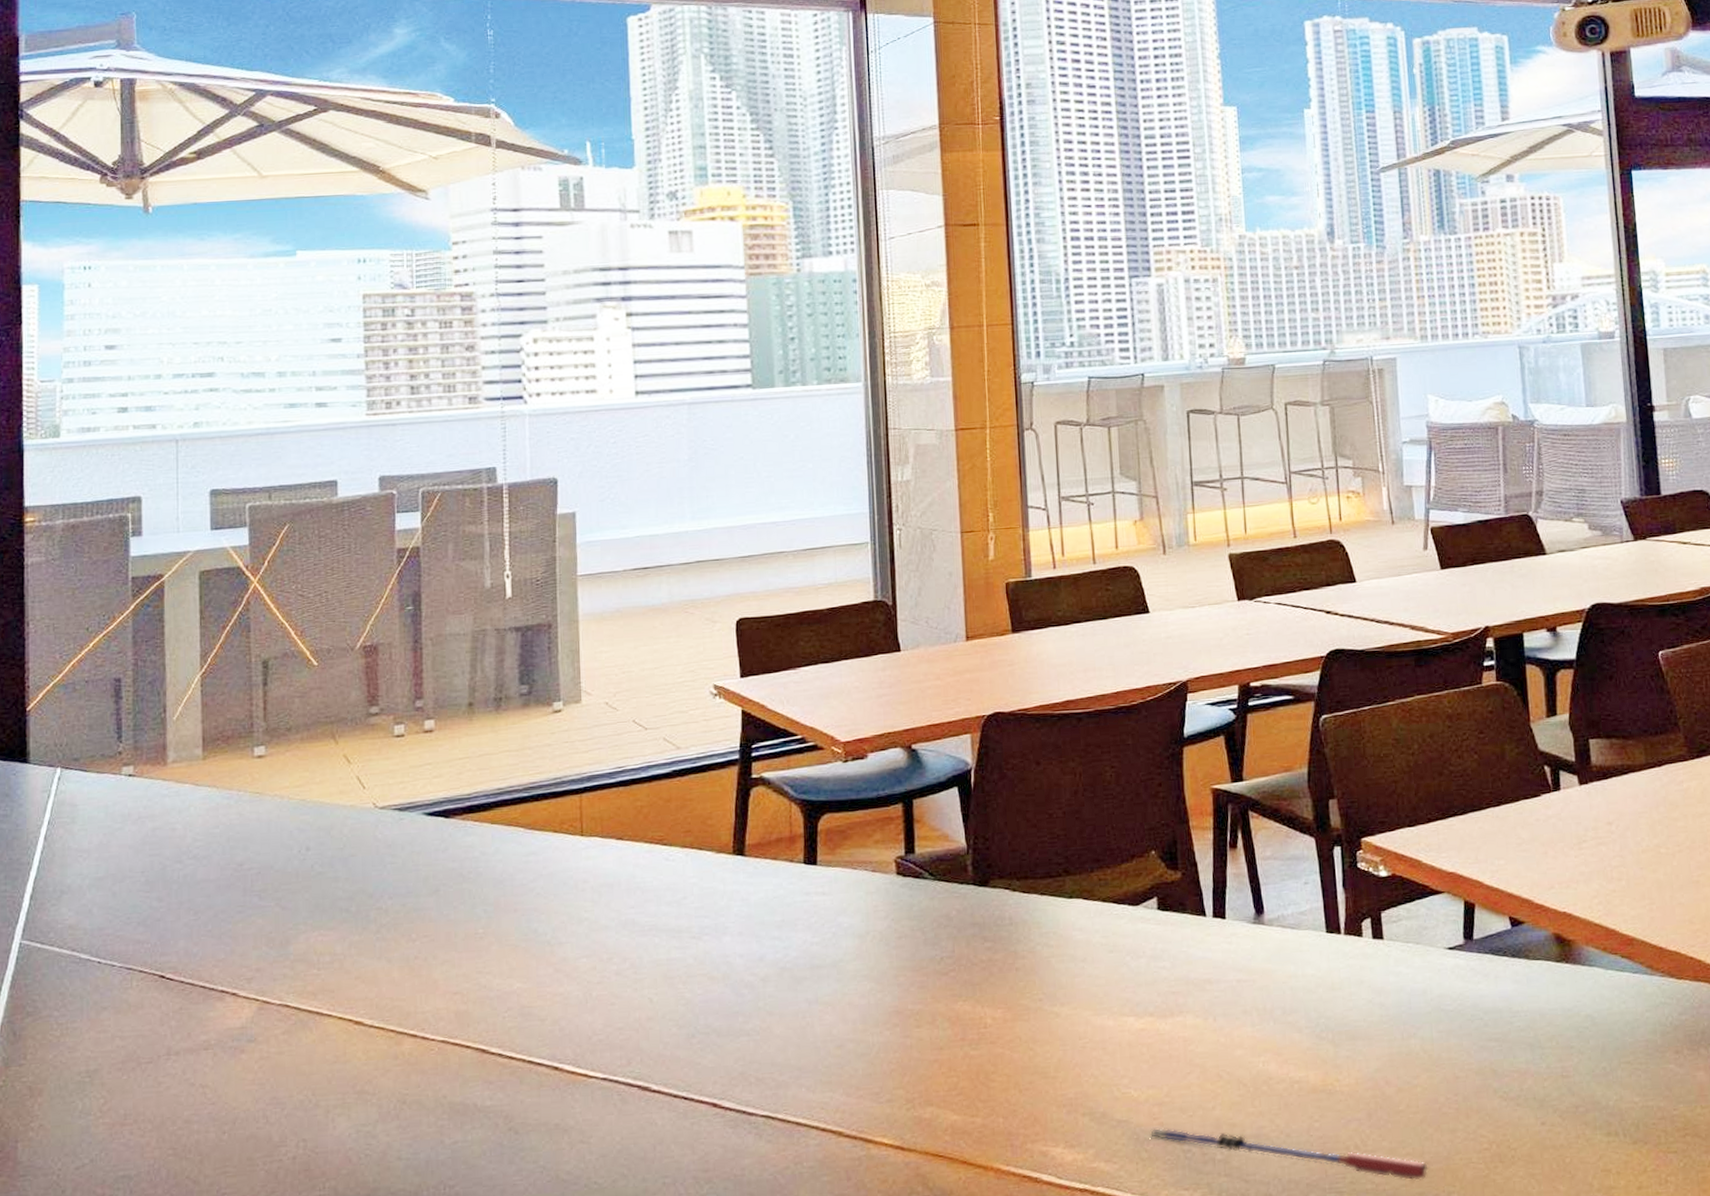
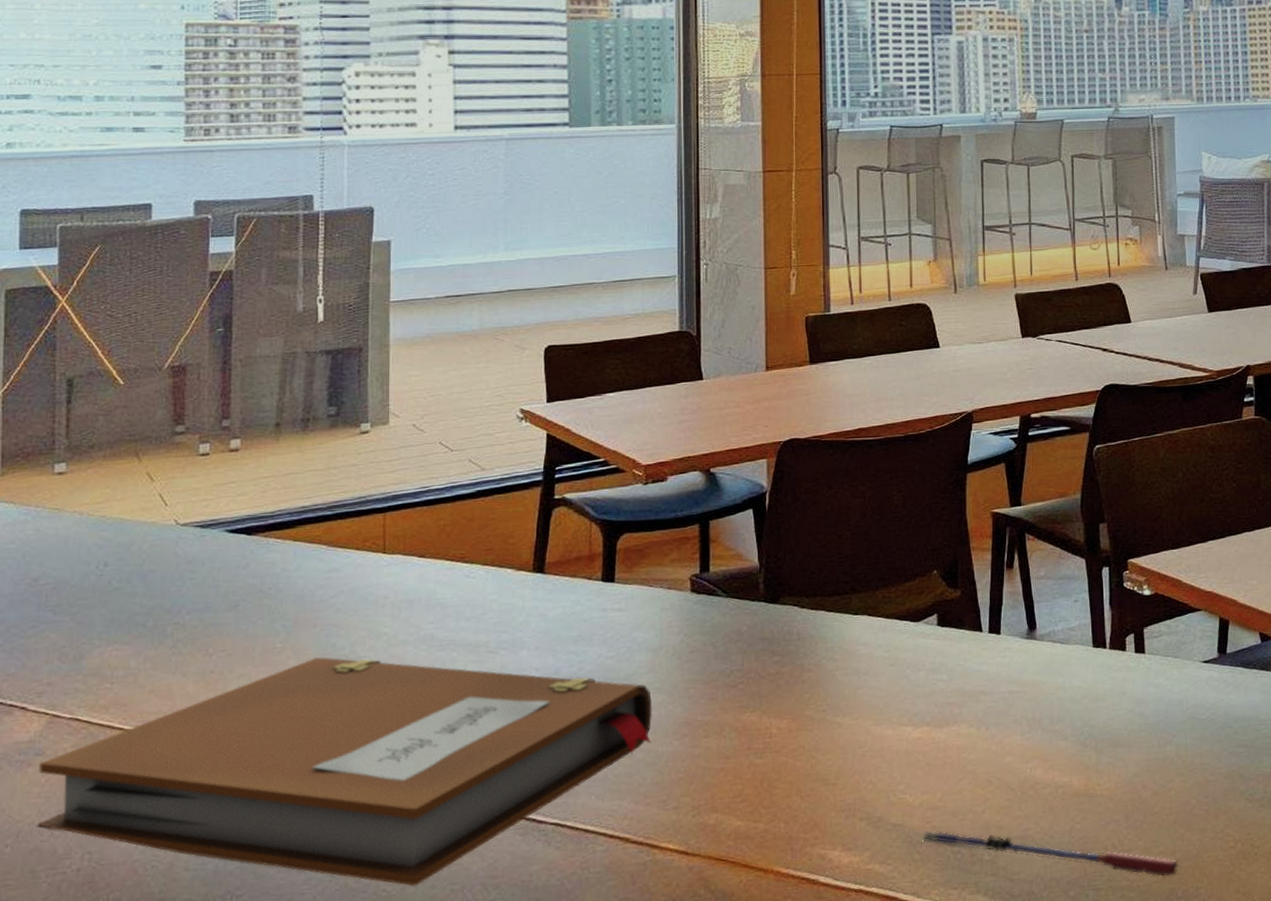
notebook: none [252,942,862,1179] -> present [38,656,653,887]

